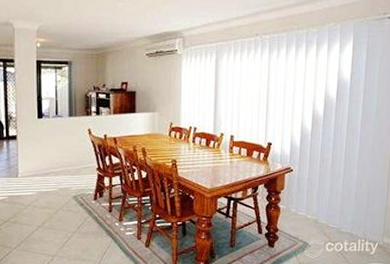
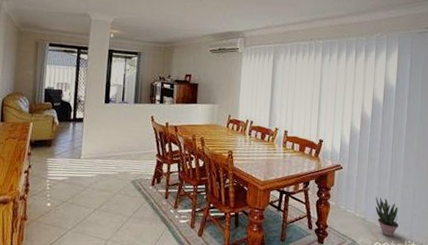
potted plant: none [327,197,352,237] -> present [375,196,398,237]

